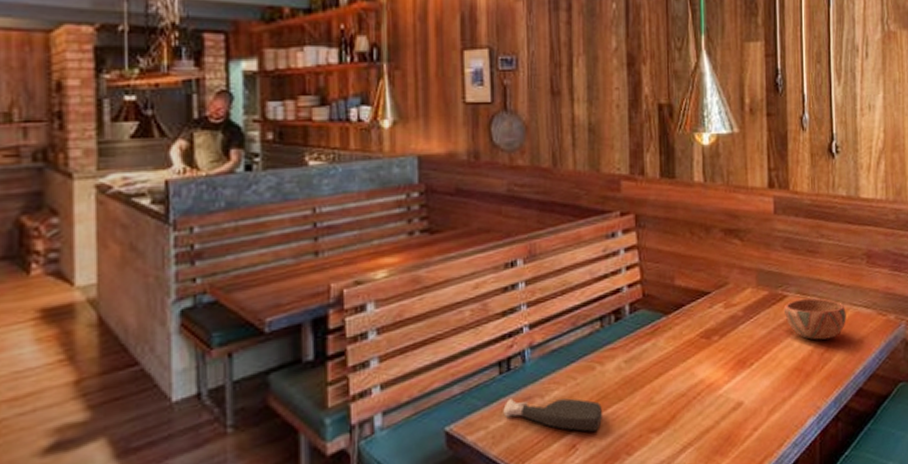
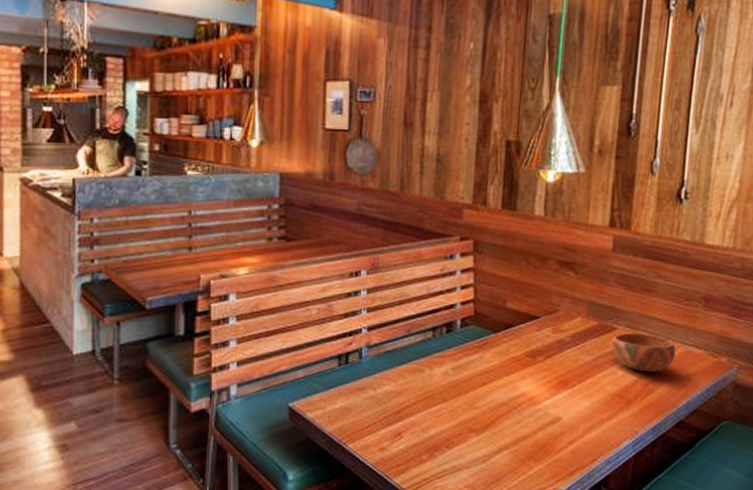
spray bottle: present [503,397,602,432] -> none [339,386,427,424]

